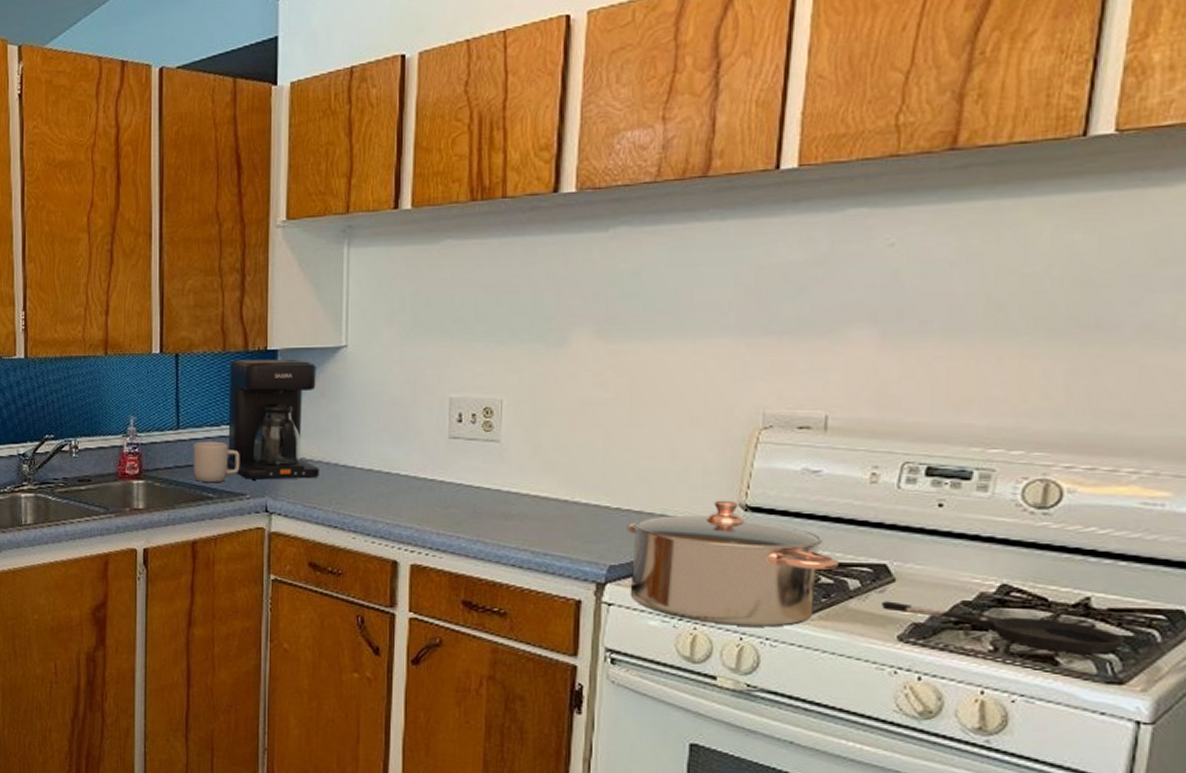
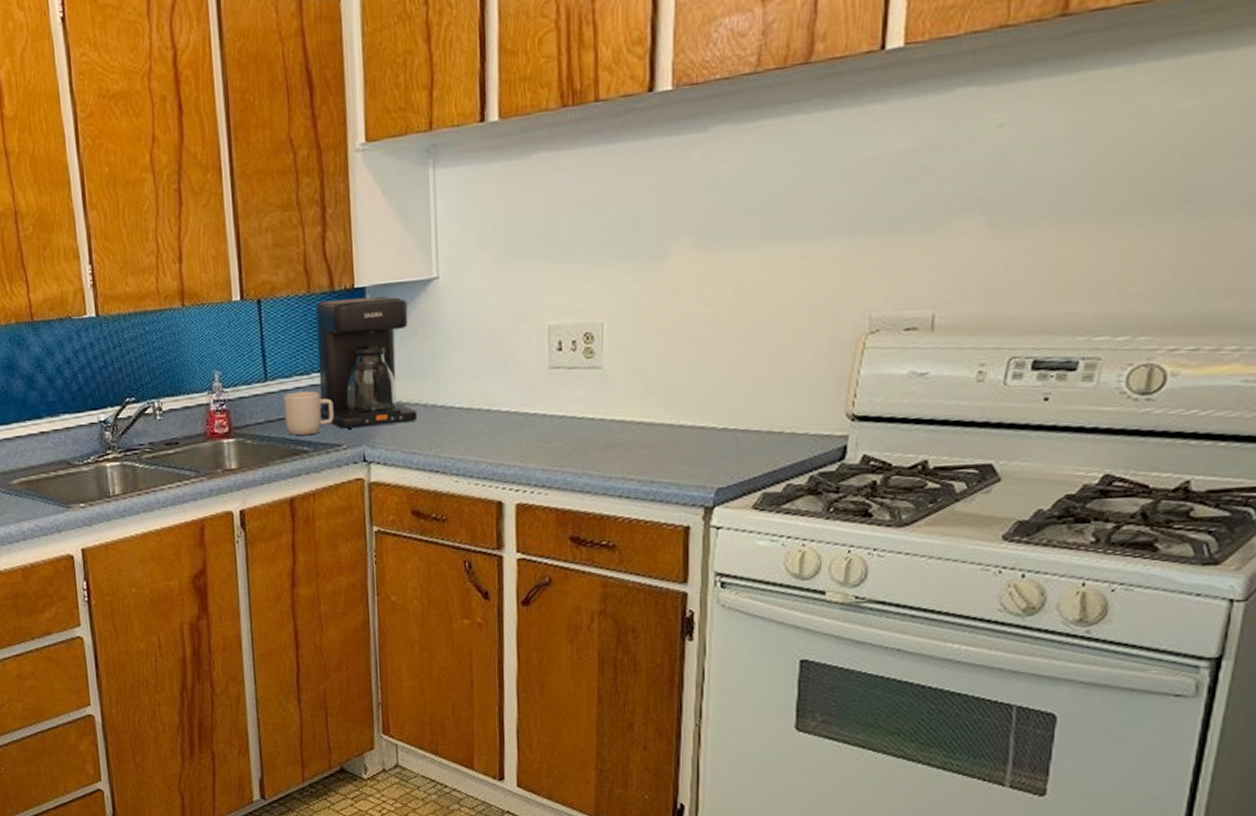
cooking pot: present [626,500,840,627] -> none [733,411,946,539]
frying pan: present [882,601,1126,655] -> none [987,501,1223,539]

